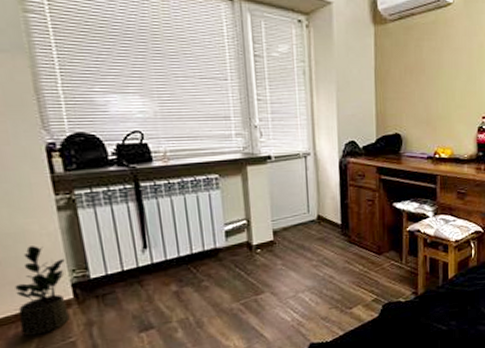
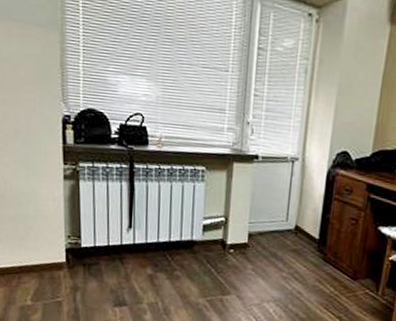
potted plant: present [15,246,70,336] -> none [21,207,63,289]

